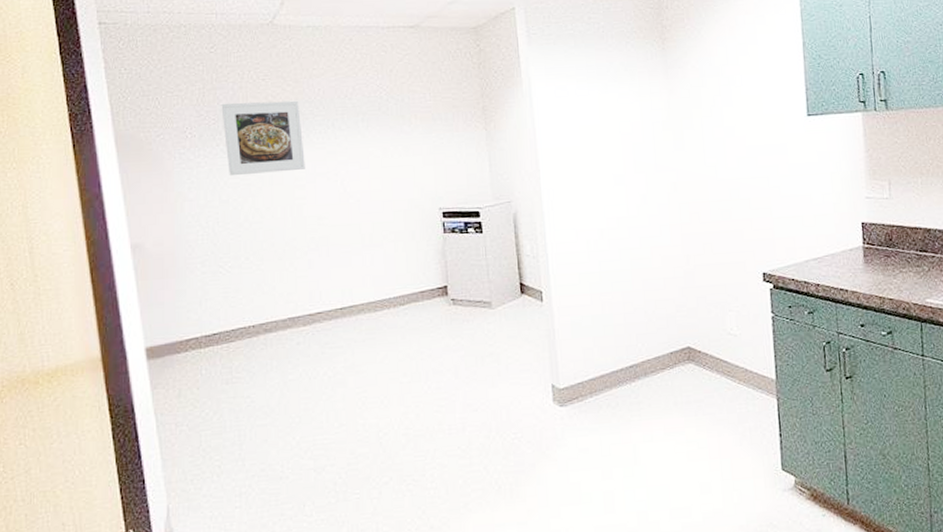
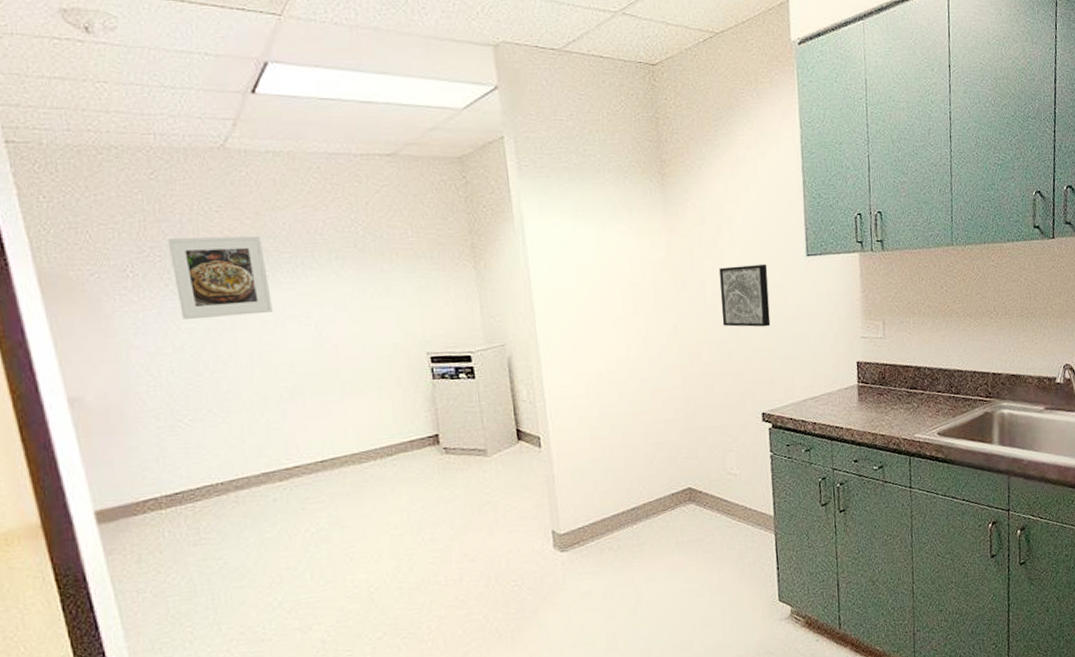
wall art: none [719,124,771,187] -> present [719,264,771,327]

